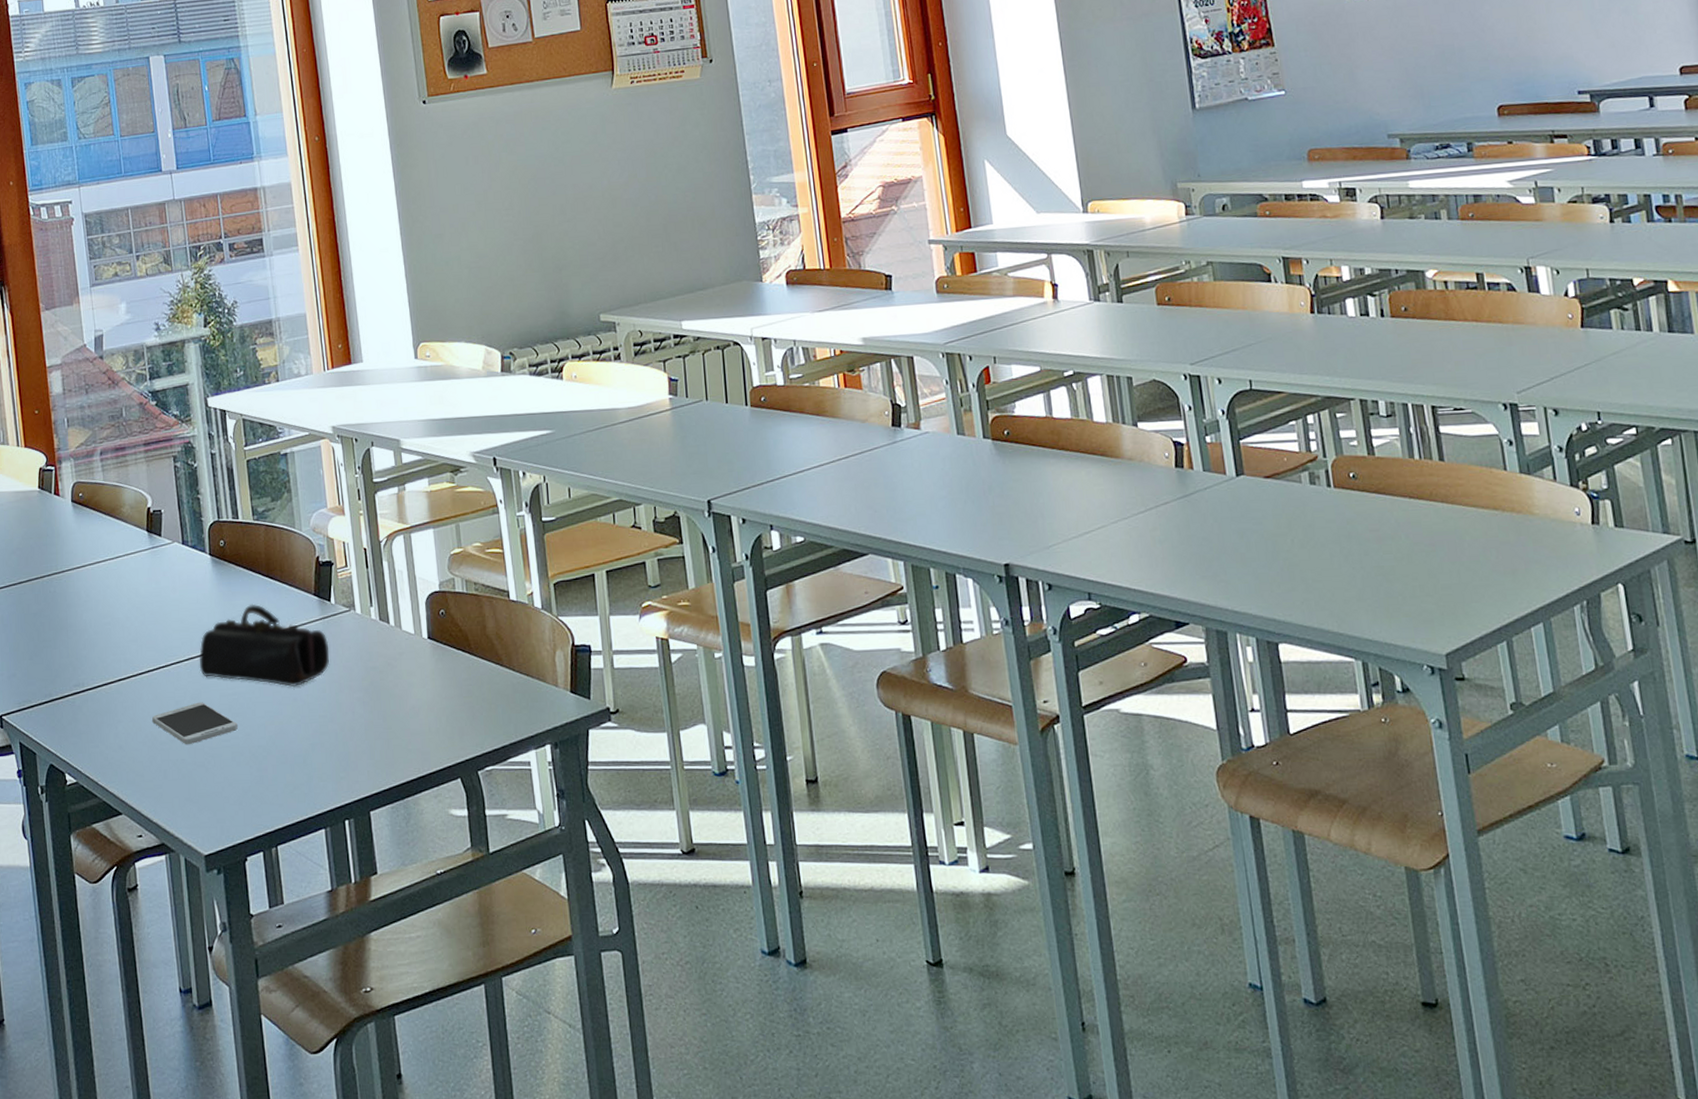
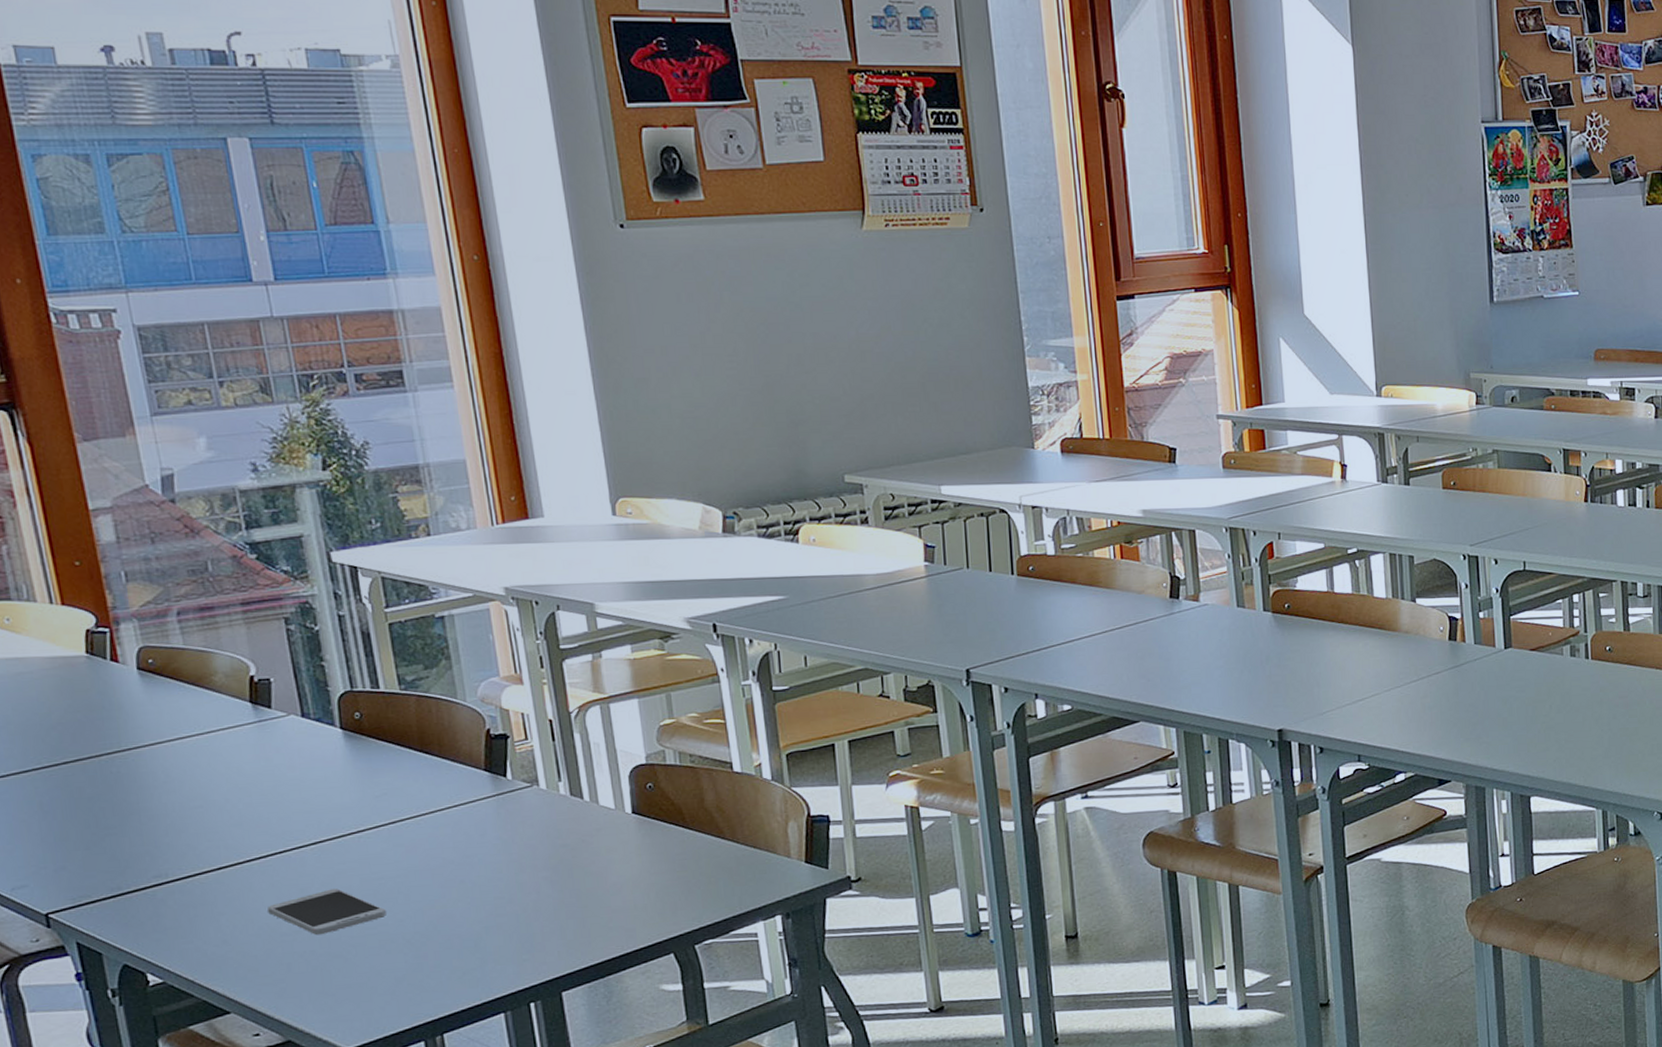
pencil case: present [199,604,330,688] -> none [331,781,507,869]

